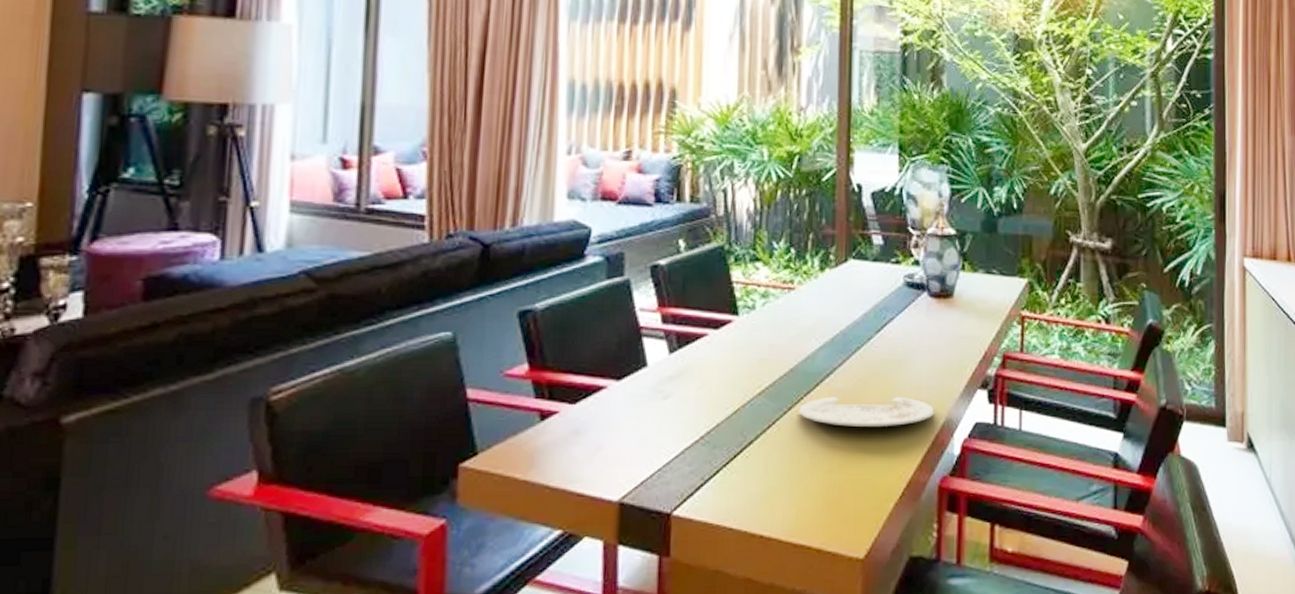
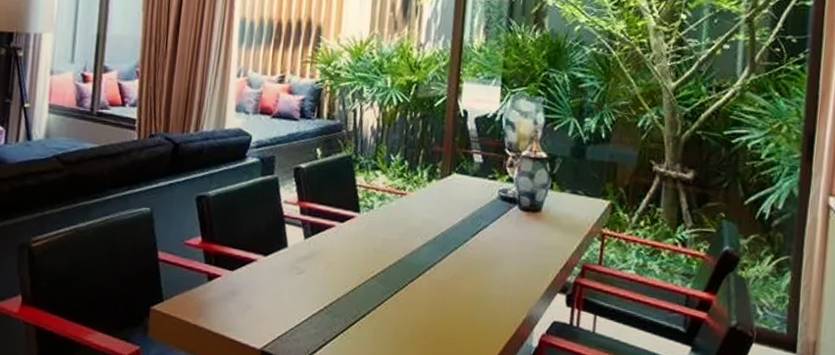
plate: present [798,396,935,428] -> none [403,286,518,316]

